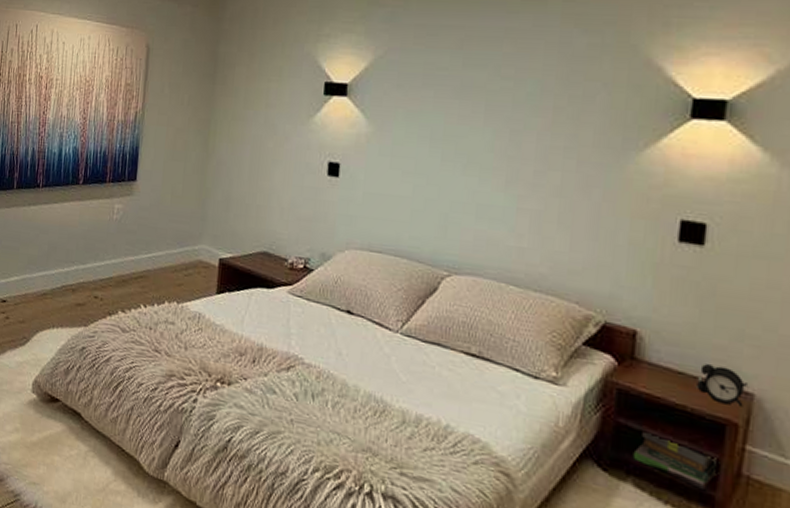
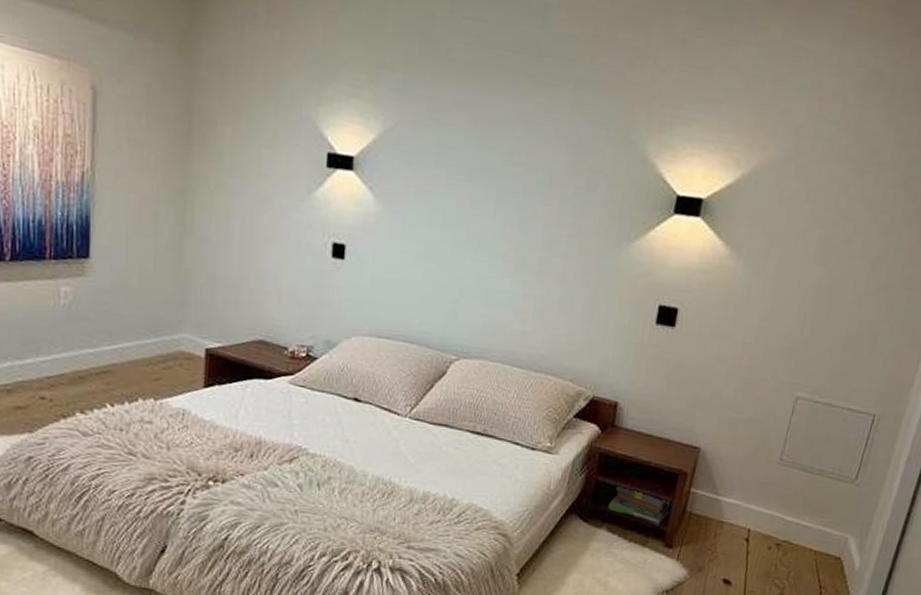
alarm clock: present [695,364,747,405] -> none [658,426,696,458]

